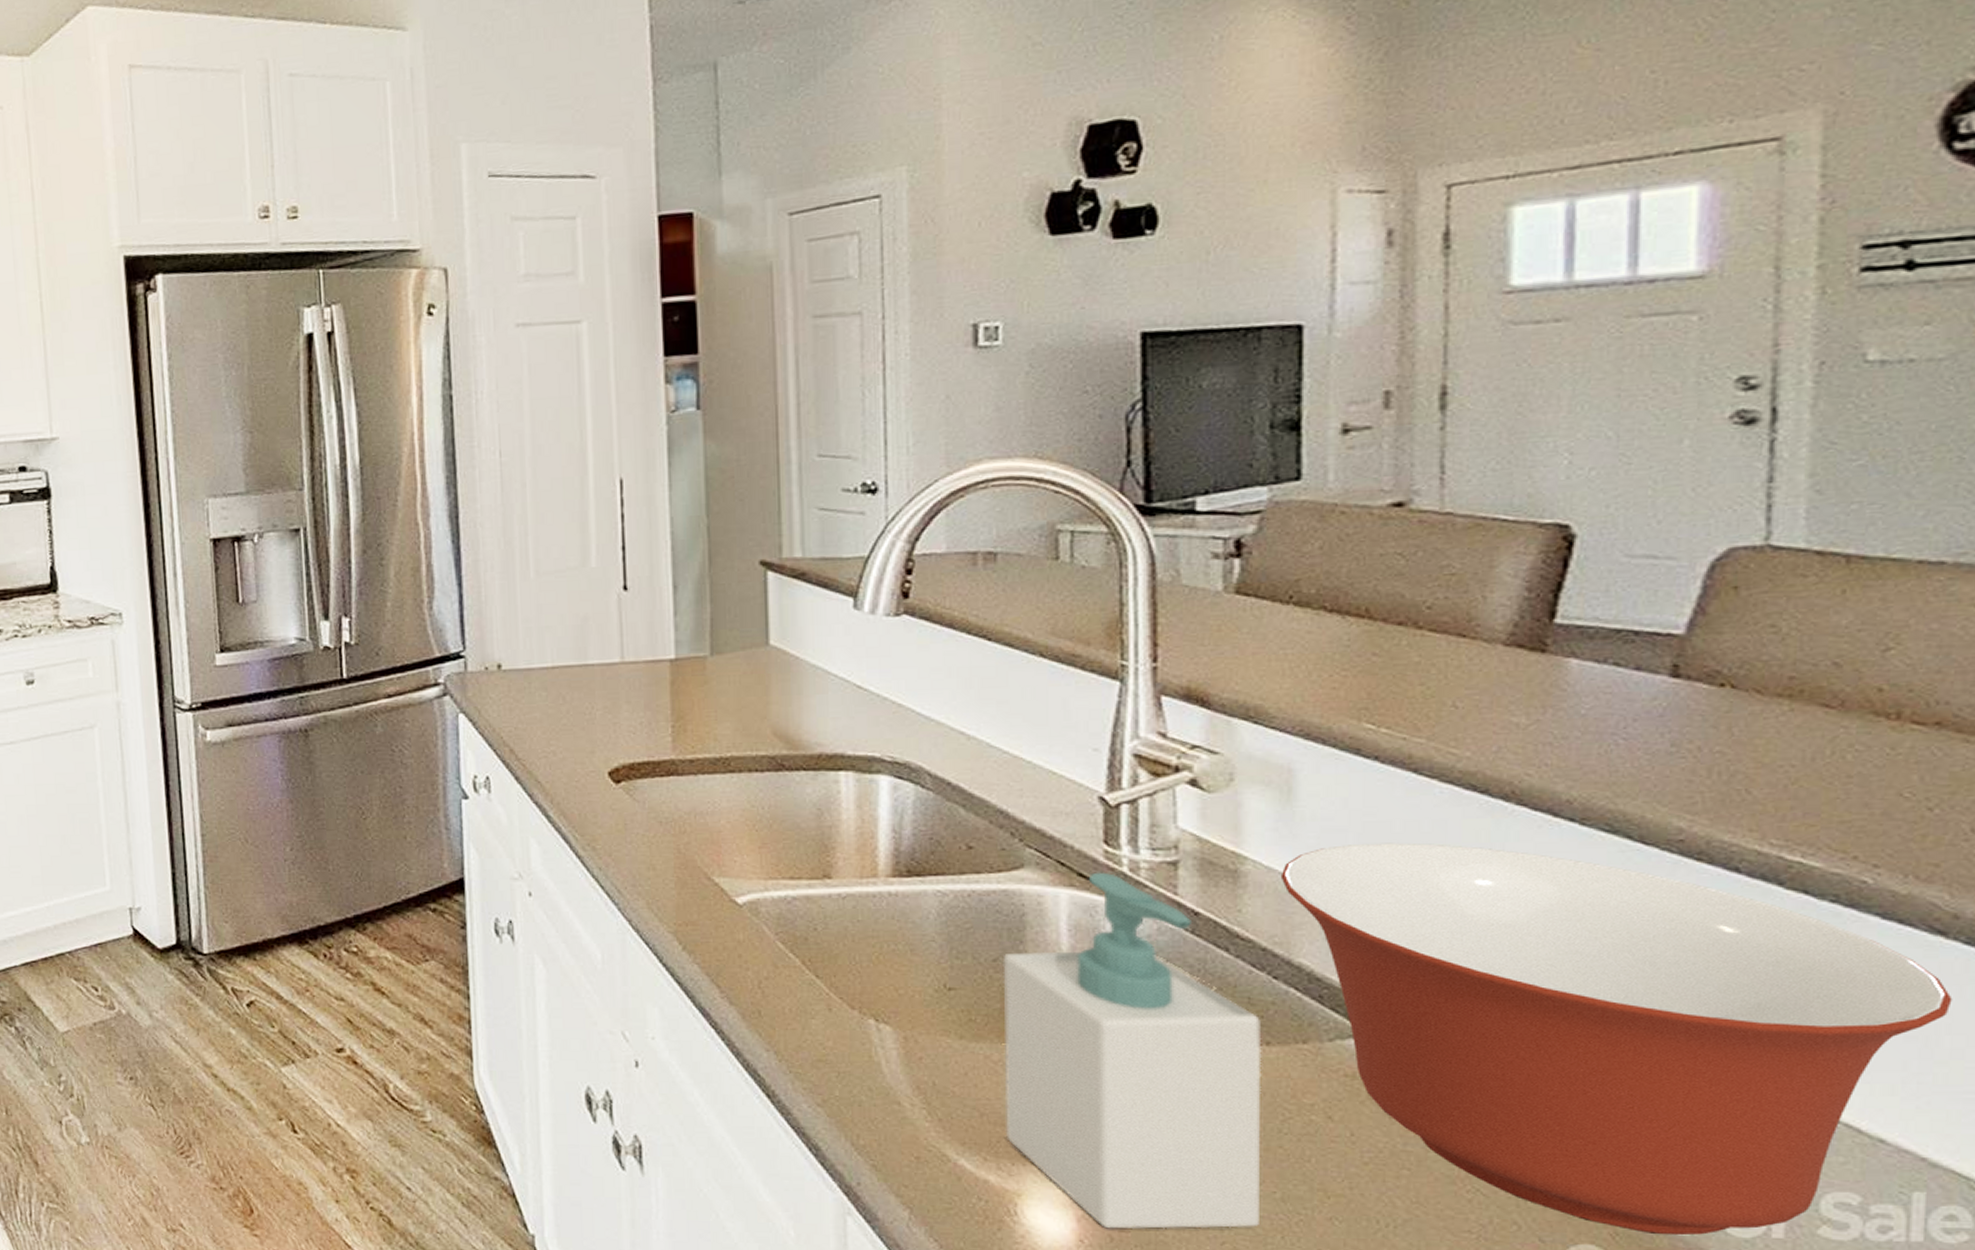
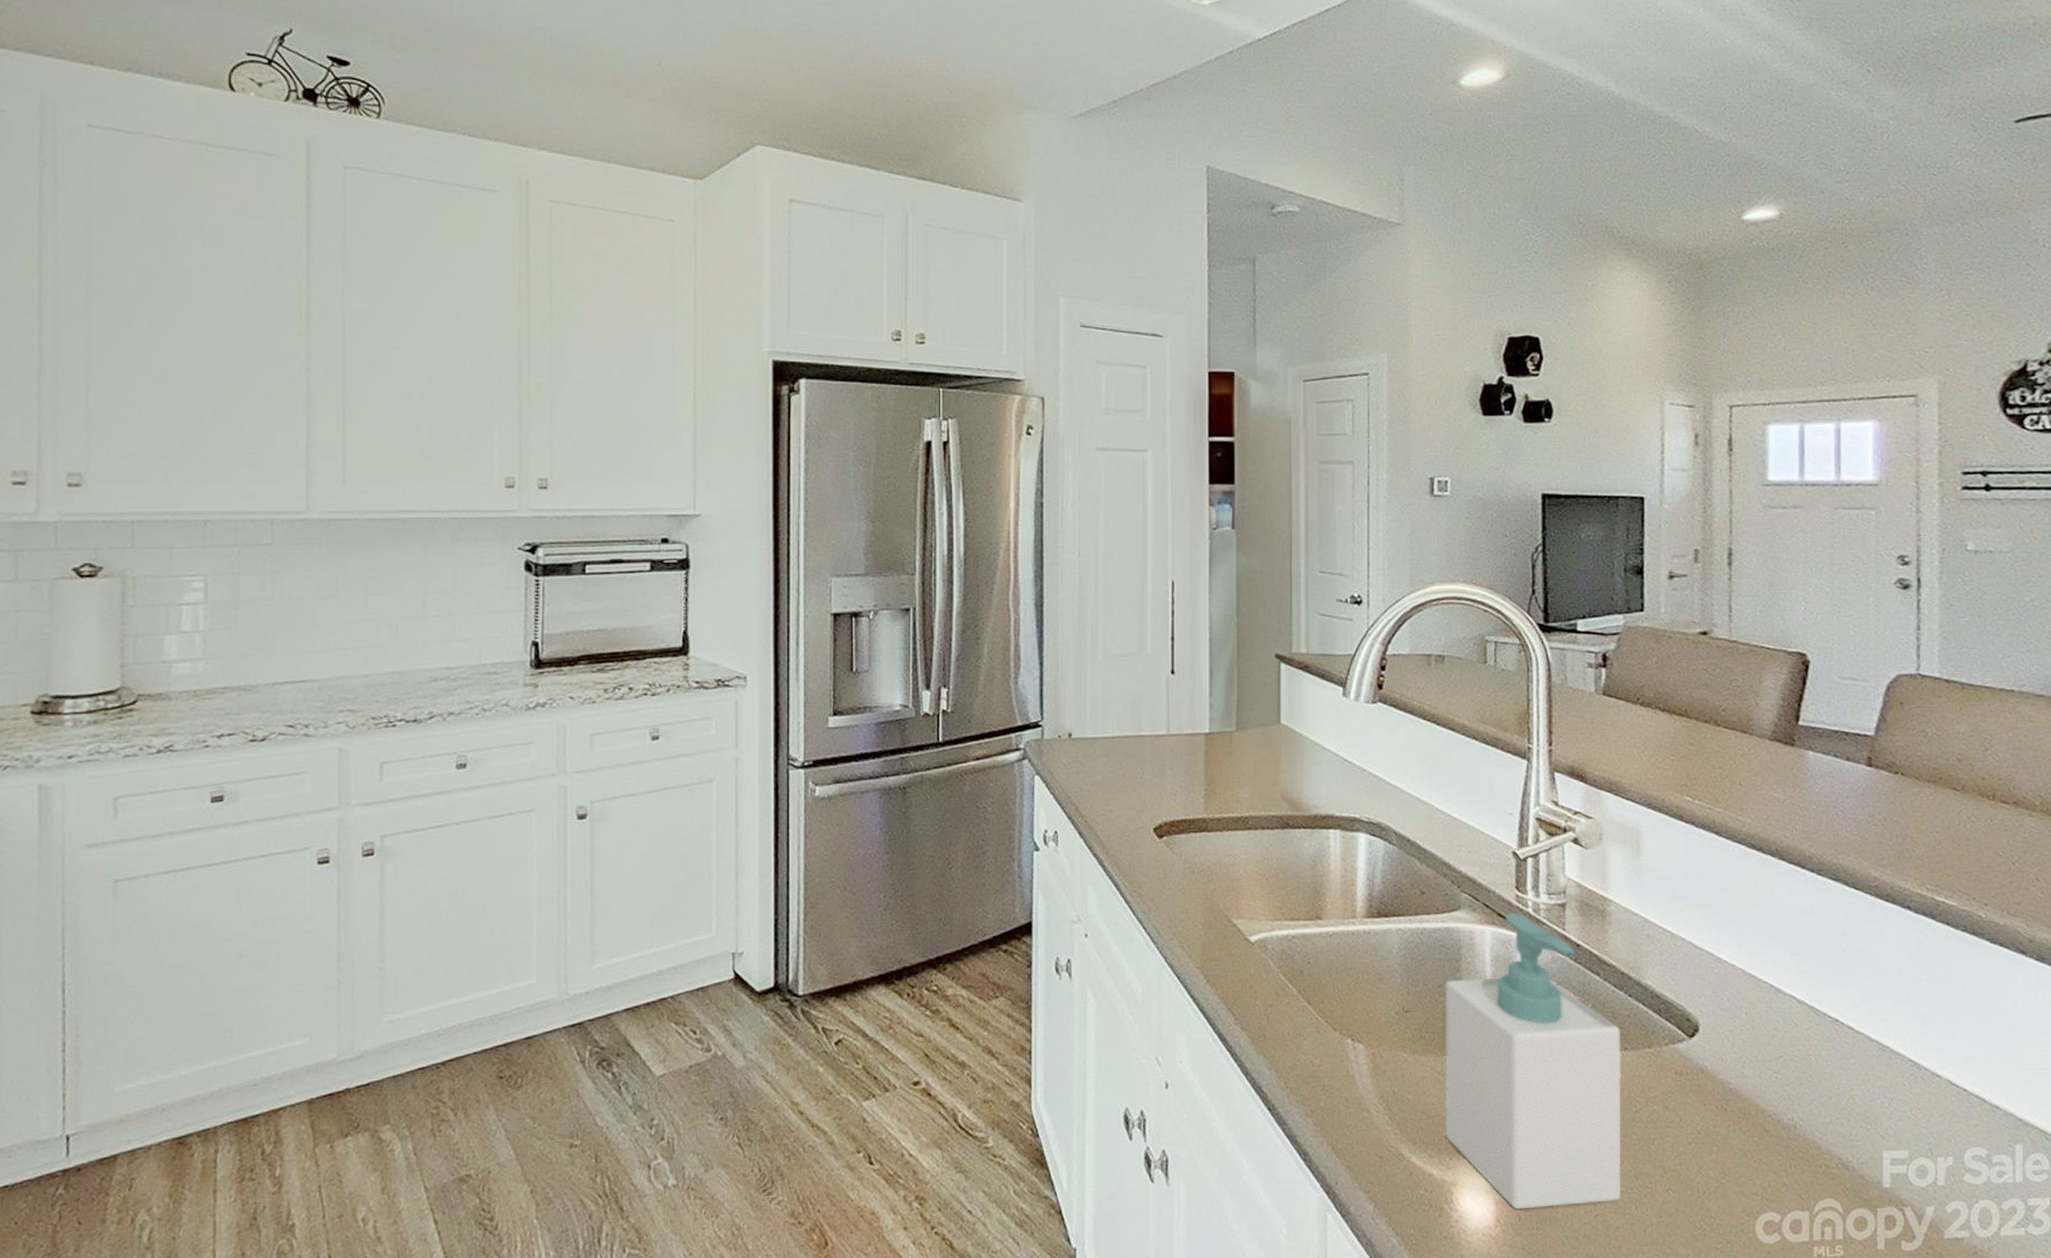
mixing bowl: present [1280,842,1953,1236] -> none [1633,888,2031,1188]

